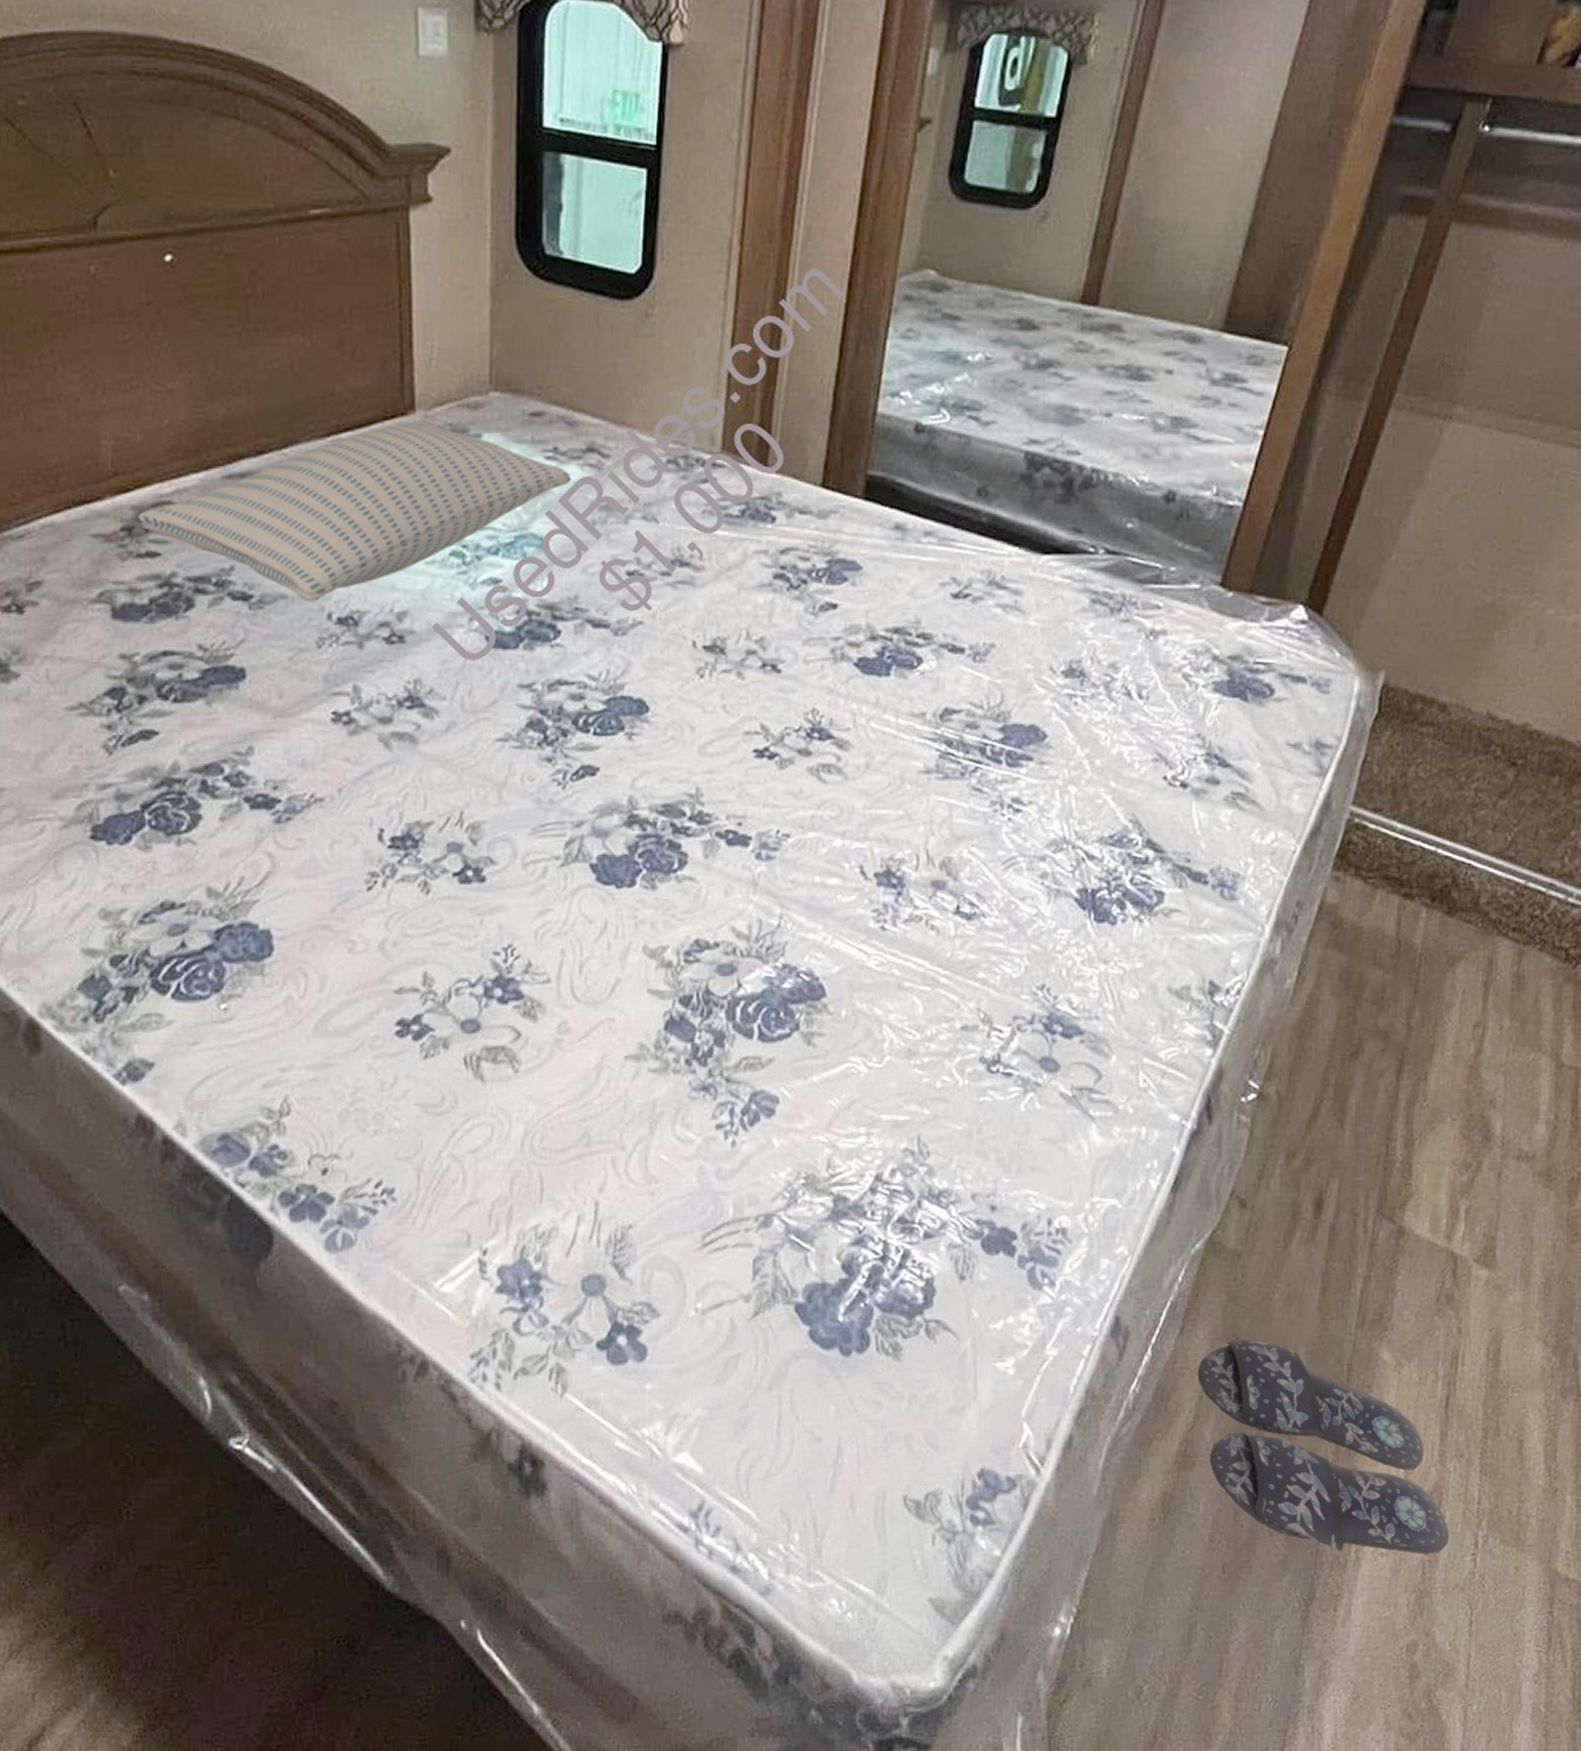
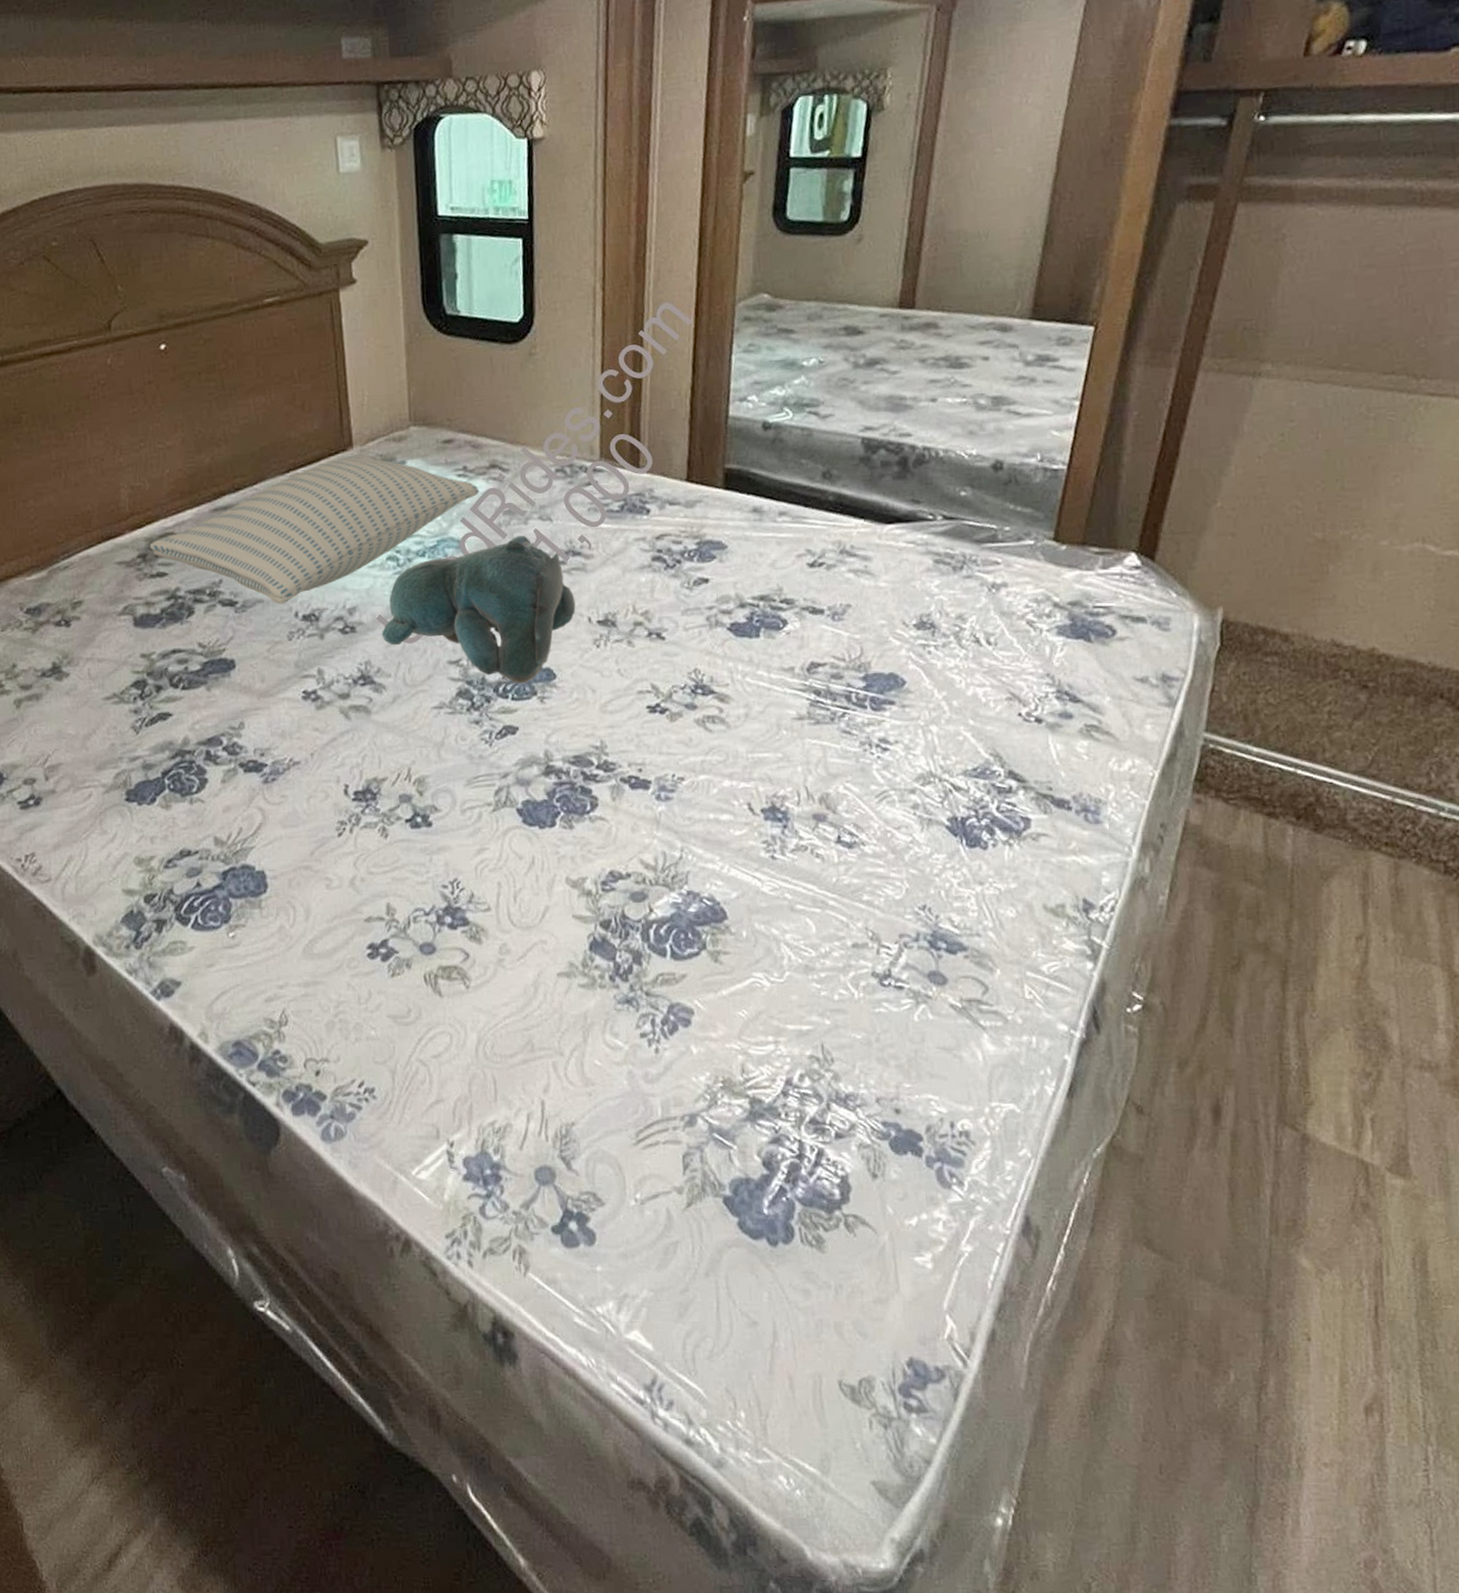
teddy bear: none [437,538,679,716] -> present [381,535,576,684]
slippers: present [1198,1339,1449,1554] -> none [1113,1241,1396,1467]

